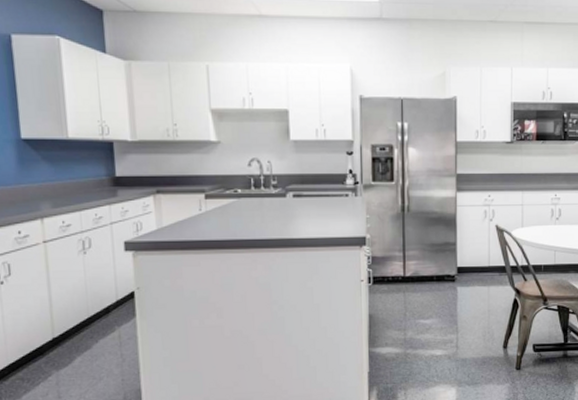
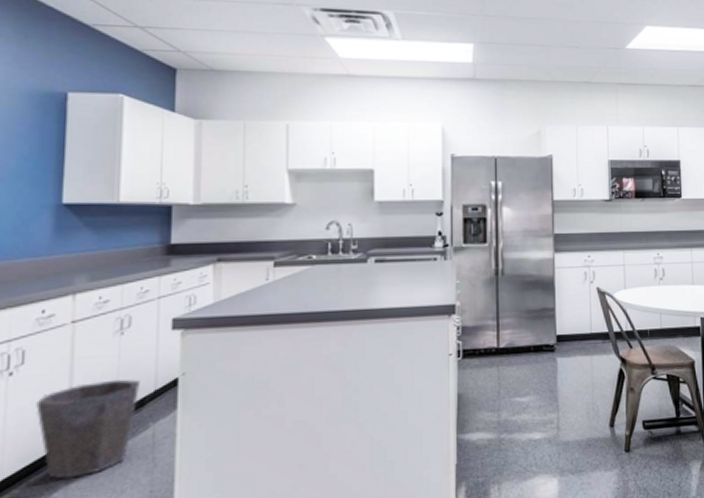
waste bin: none [25,290,105,367] -> present [36,379,141,479]

